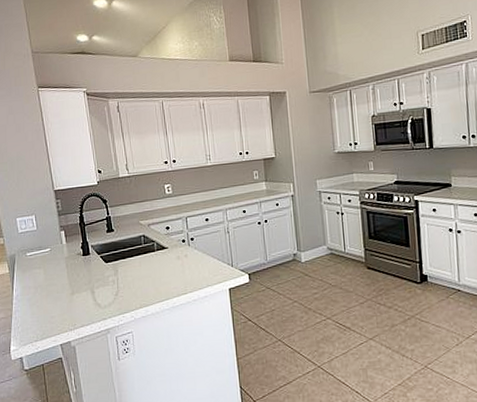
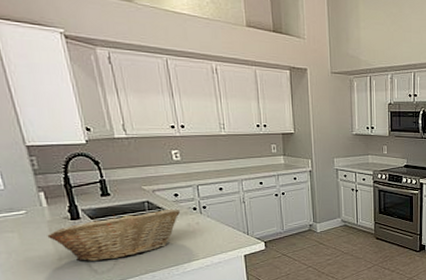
fruit basket: none [64,241,171,296] -> present [47,208,180,262]

